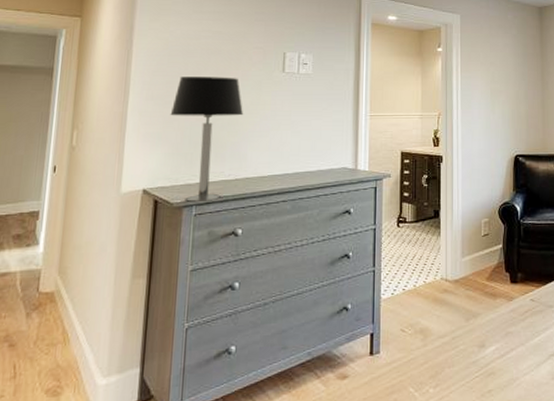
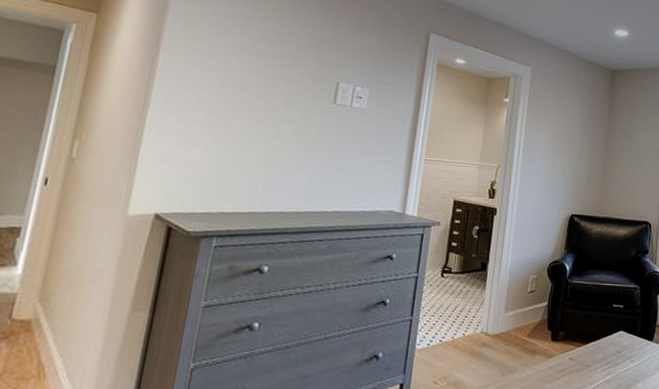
table lamp: present [170,77,244,202] -> none [197,94,285,234]

